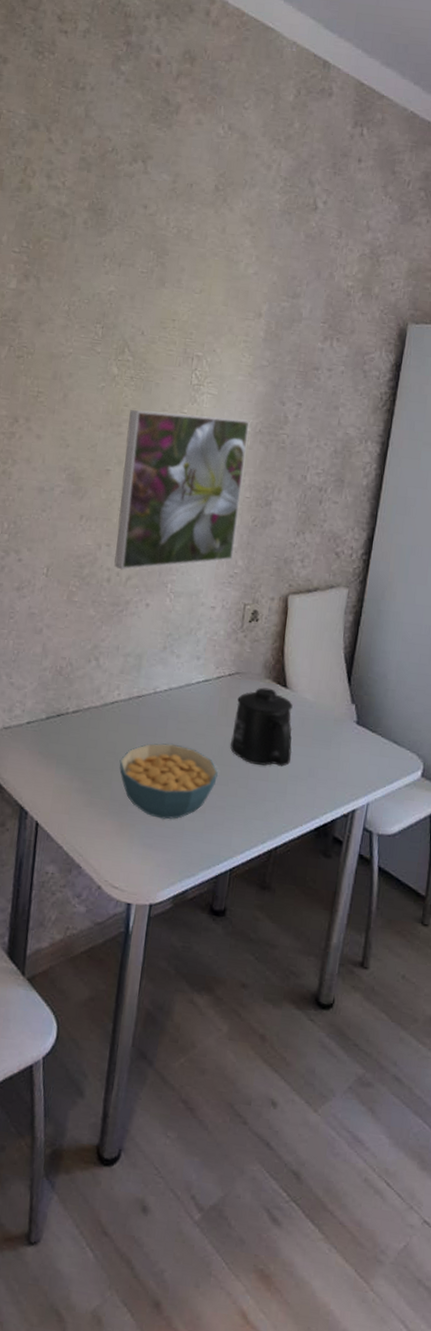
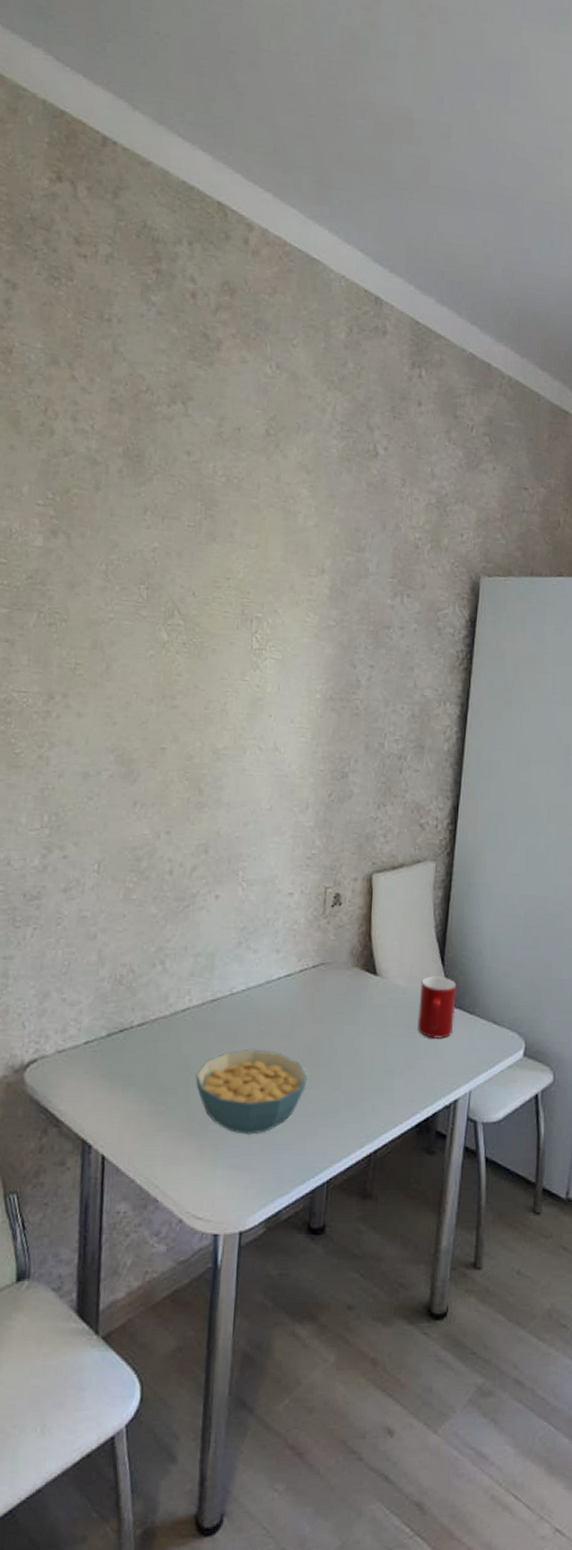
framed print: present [114,410,250,570] -> none [176,679,319,860]
mug: present [230,687,293,767] -> none [319,977,386,1062]
cup: none [322,693,362,752] -> present [418,976,457,1039]

